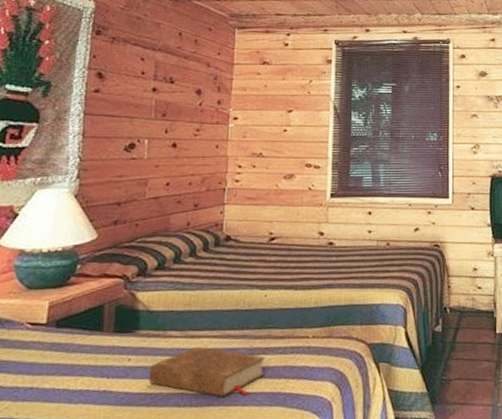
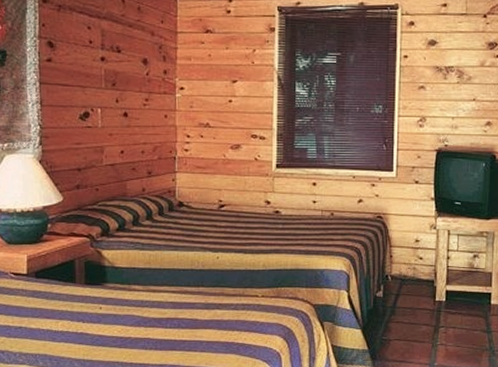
book: present [148,346,266,398] -> none [118,299,220,344]

